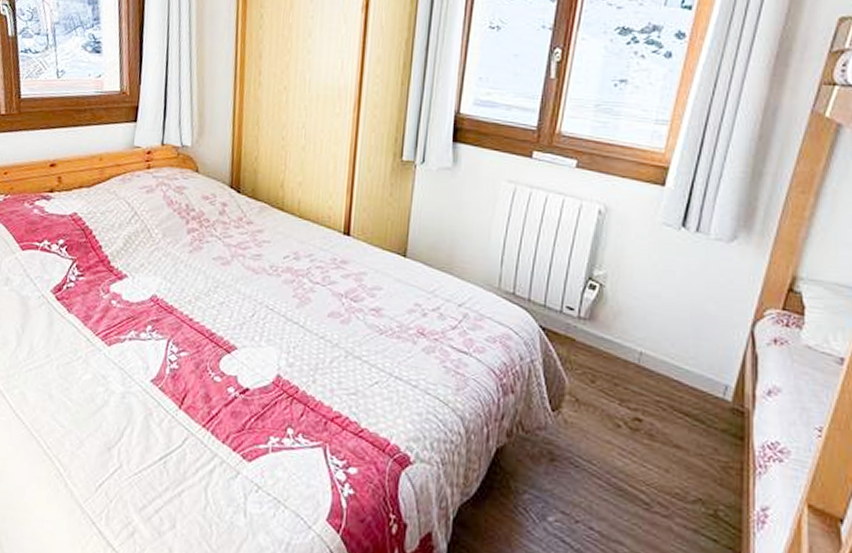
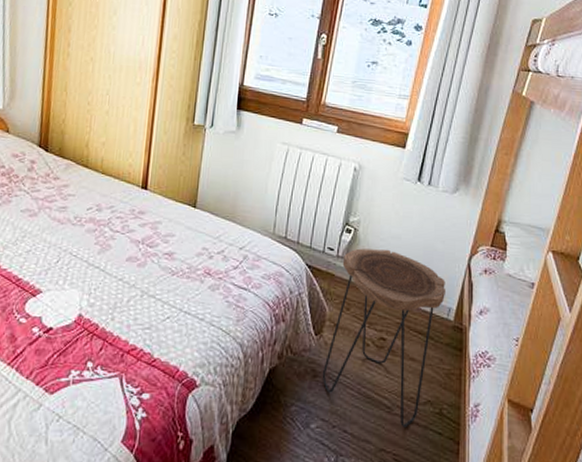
side table: none [561,308,720,530] -> present [322,248,445,428]

